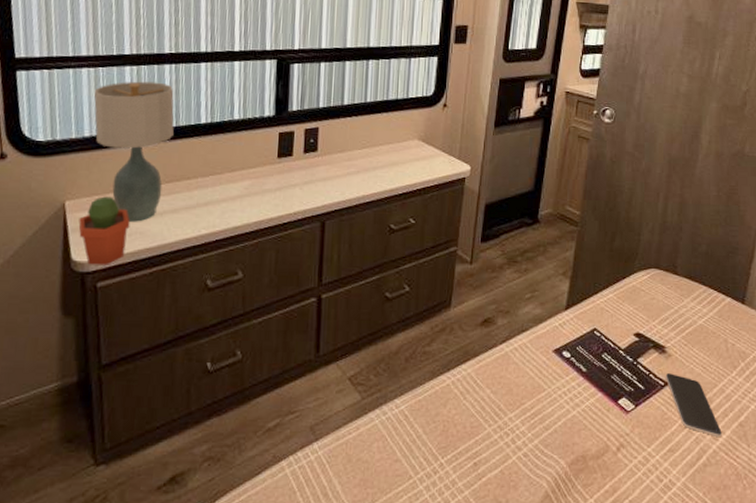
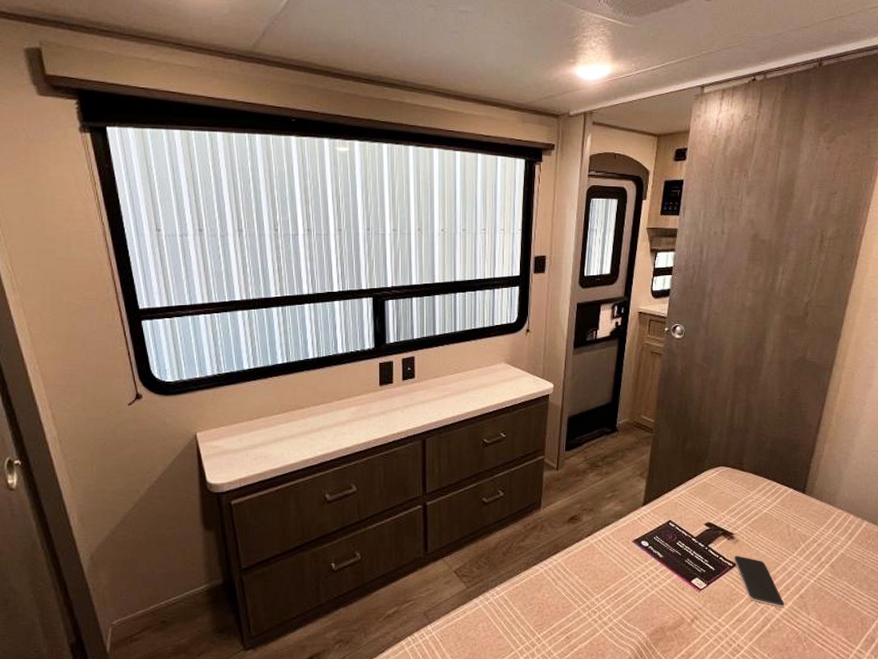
succulent plant: present [78,196,130,265] -> none [210,427,255,486]
table lamp: present [94,81,174,222] -> none [213,324,285,448]

